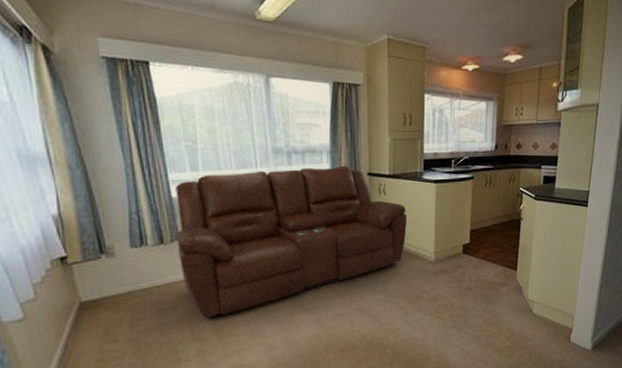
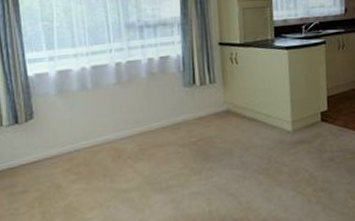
sofa: present [174,165,408,318] -> none [30,36,262,201]

